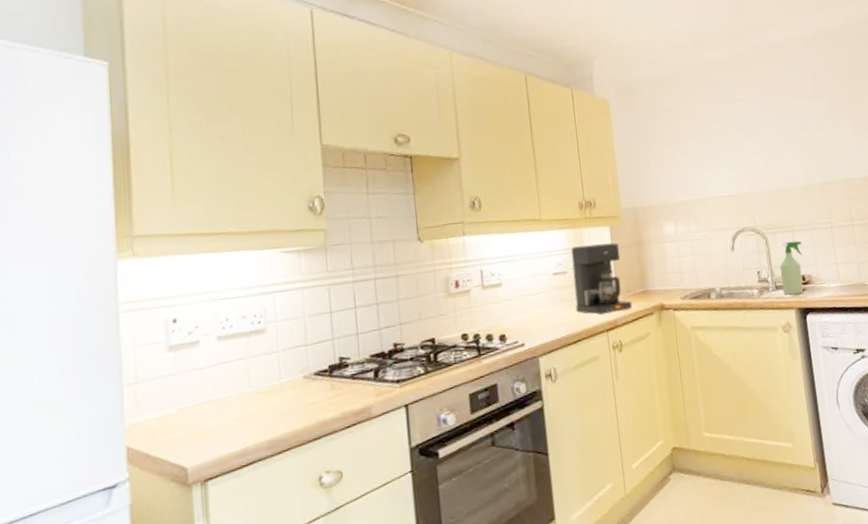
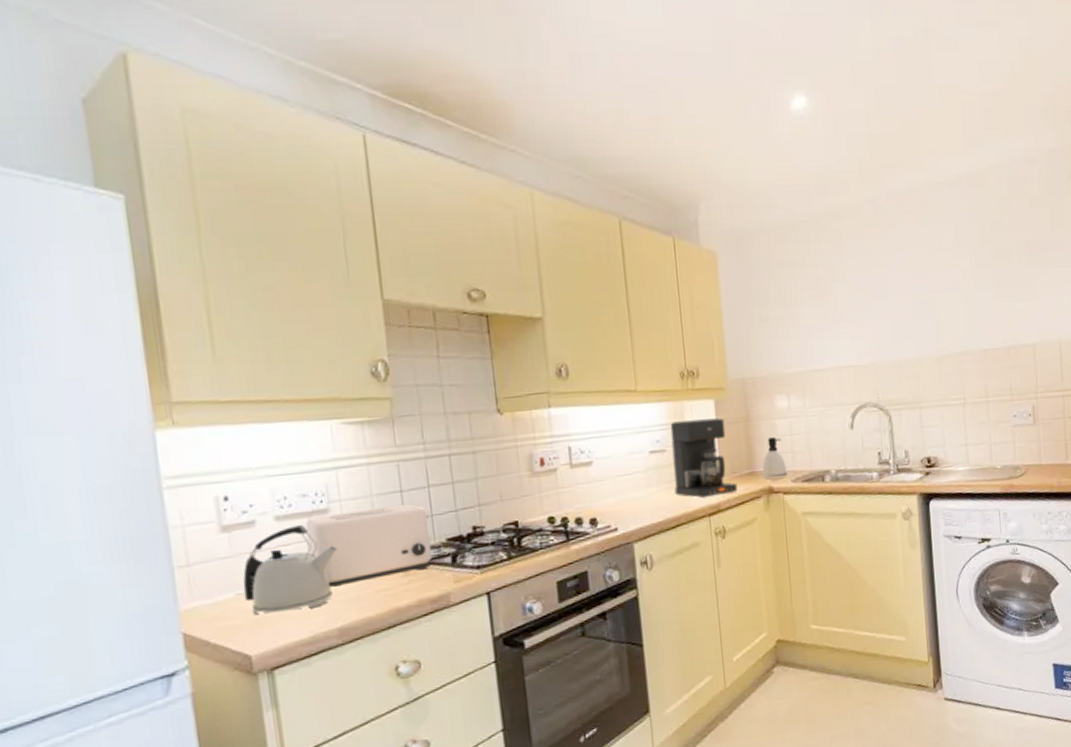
kettle: none [184,344,273,429] -> present [243,525,339,615]
toaster: none [243,323,357,403] -> present [305,503,432,588]
soap dispenser: none [654,259,677,300] -> present [762,437,787,482]
spray bottle: present [779,240,804,295] -> none [903,418,930,479]

